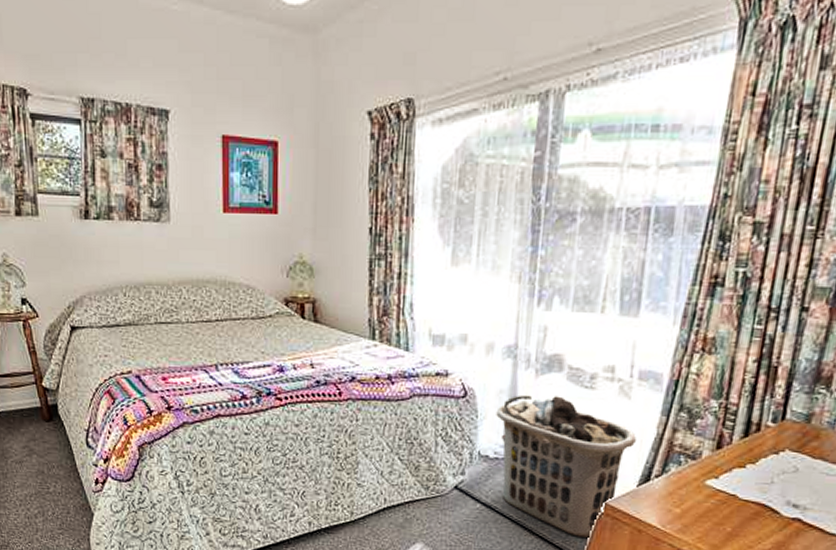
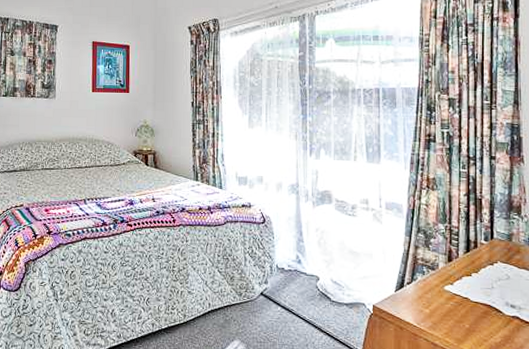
clothes hamper: present [496,394,636,538] -> none [287,221,390,334]

